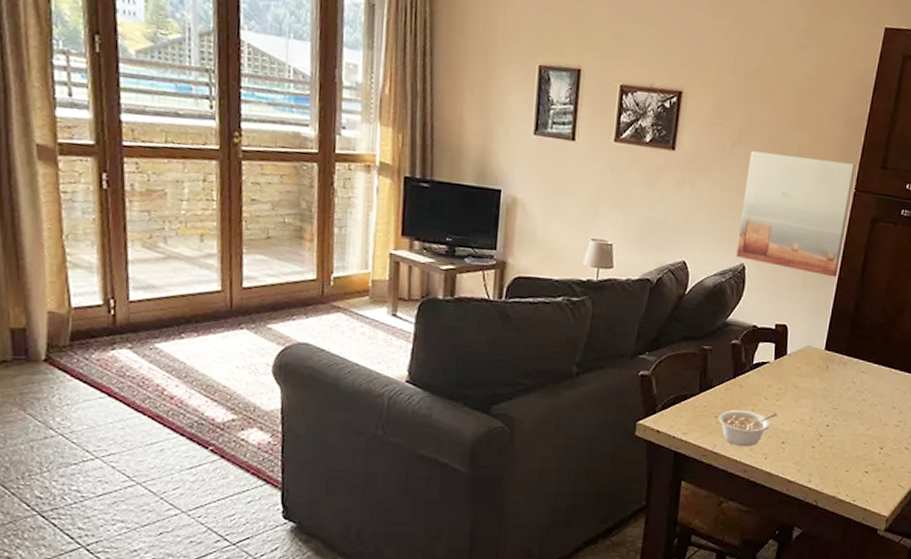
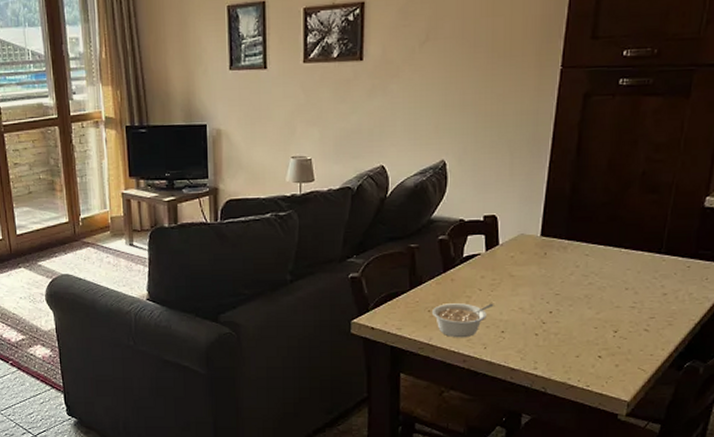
wall art: present [736,151,856,277] -> none [435,40,560,161]

